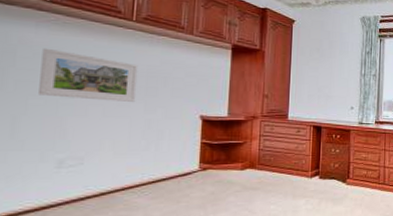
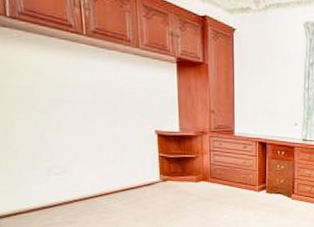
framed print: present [39,47,139,102] -> none [14,64,99,117]

